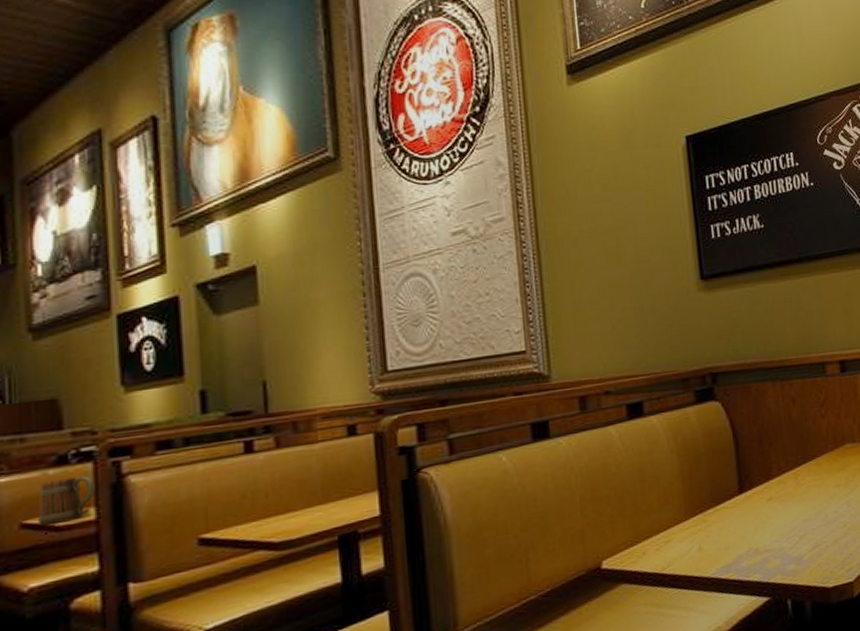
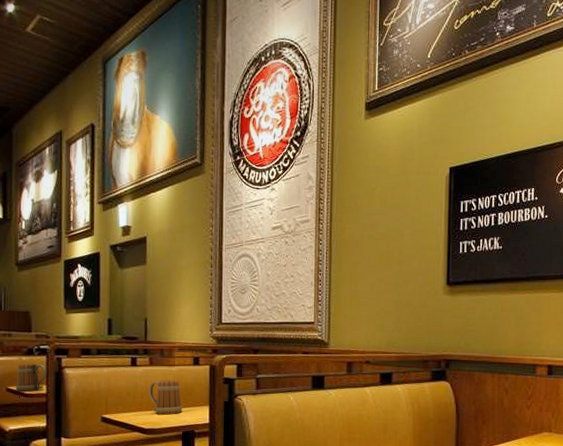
beer mug: none [277,462,336,519] -> present [149,380,183,416]

